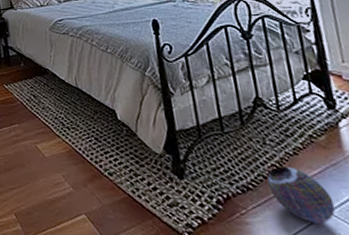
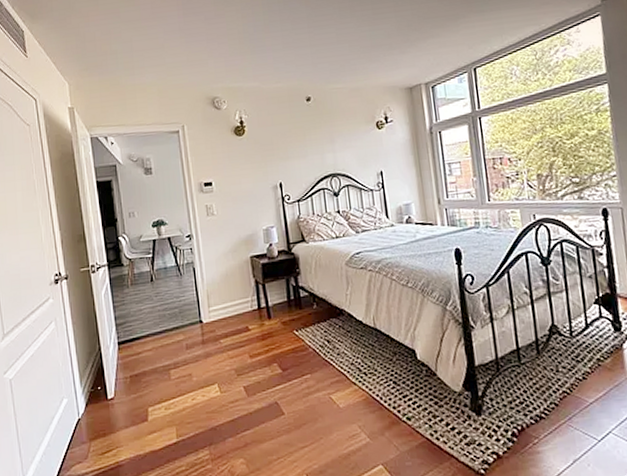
decorative ball: present [267,166,336,223] -> none [558,391,616,444]

